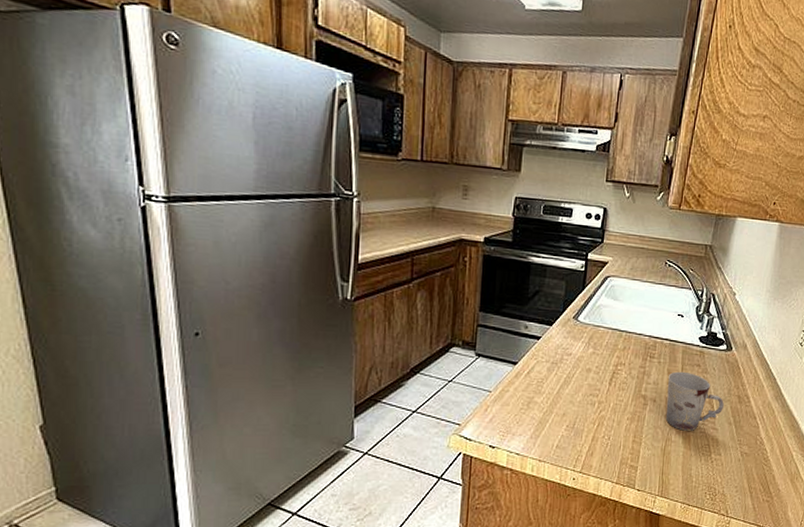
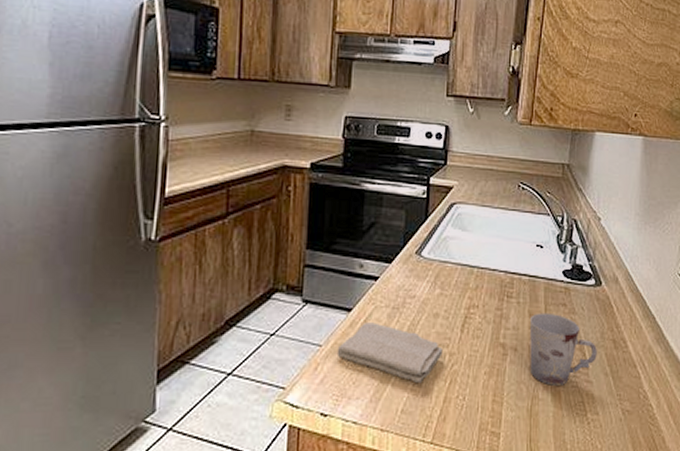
washcloth: none [503,374,593,425] -> present [336,322,443,384]

